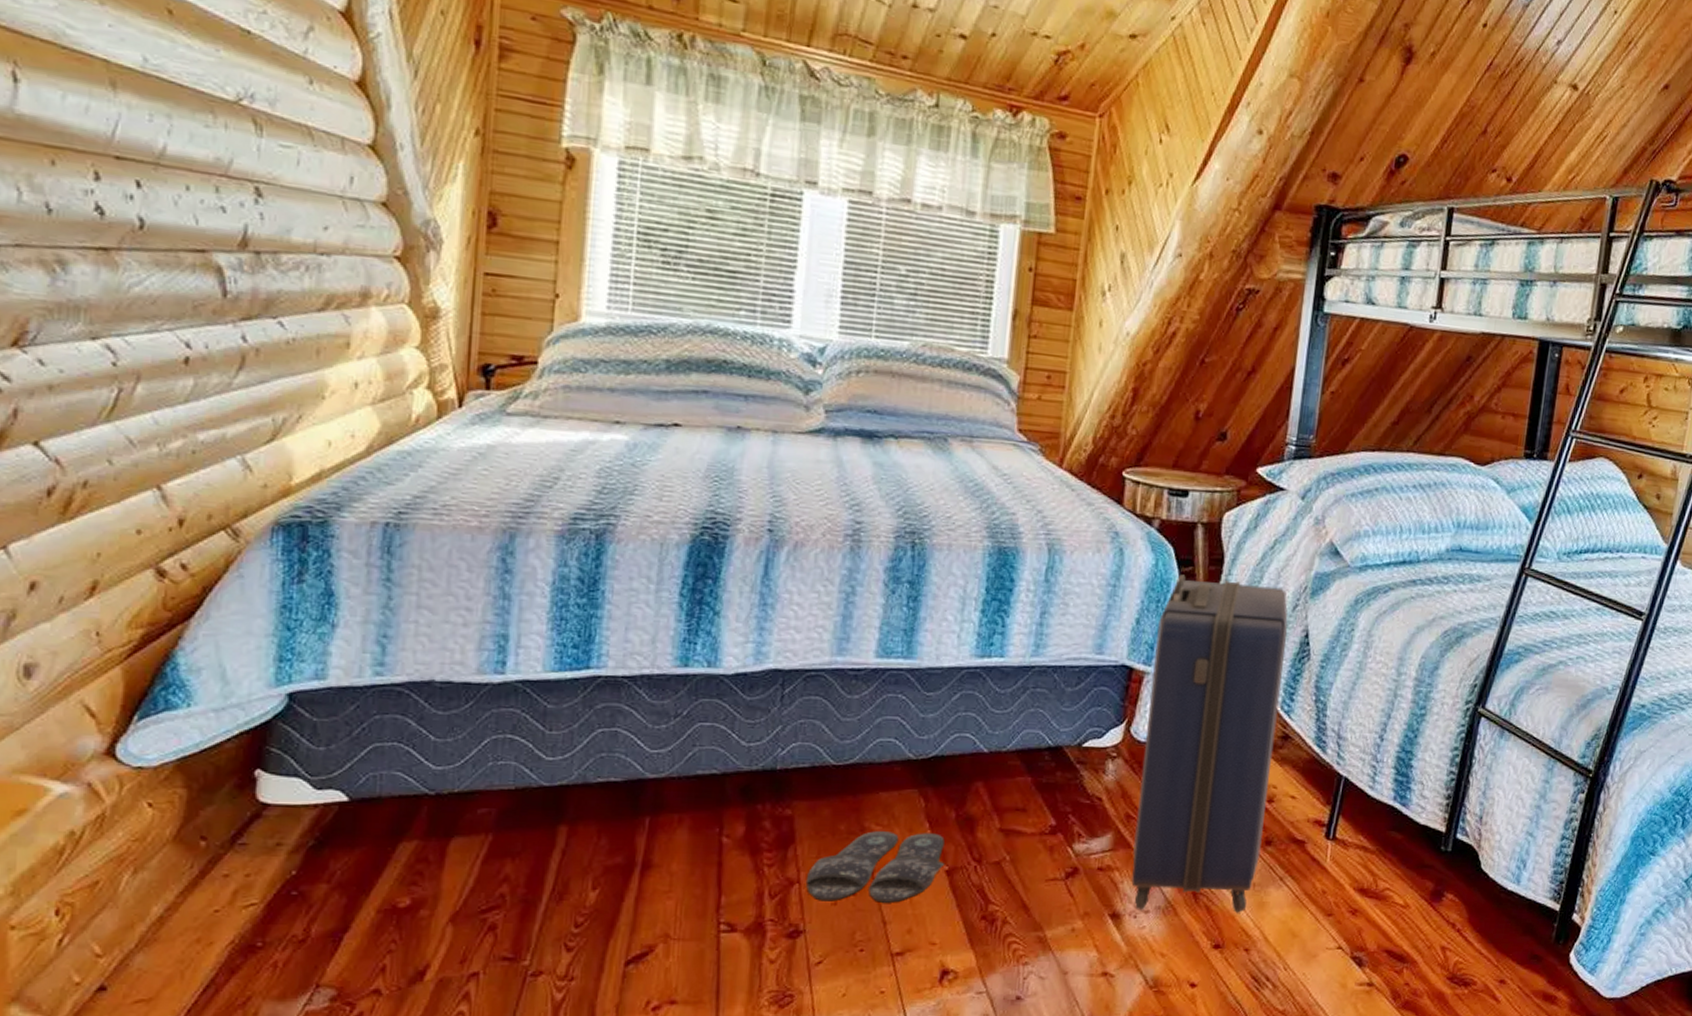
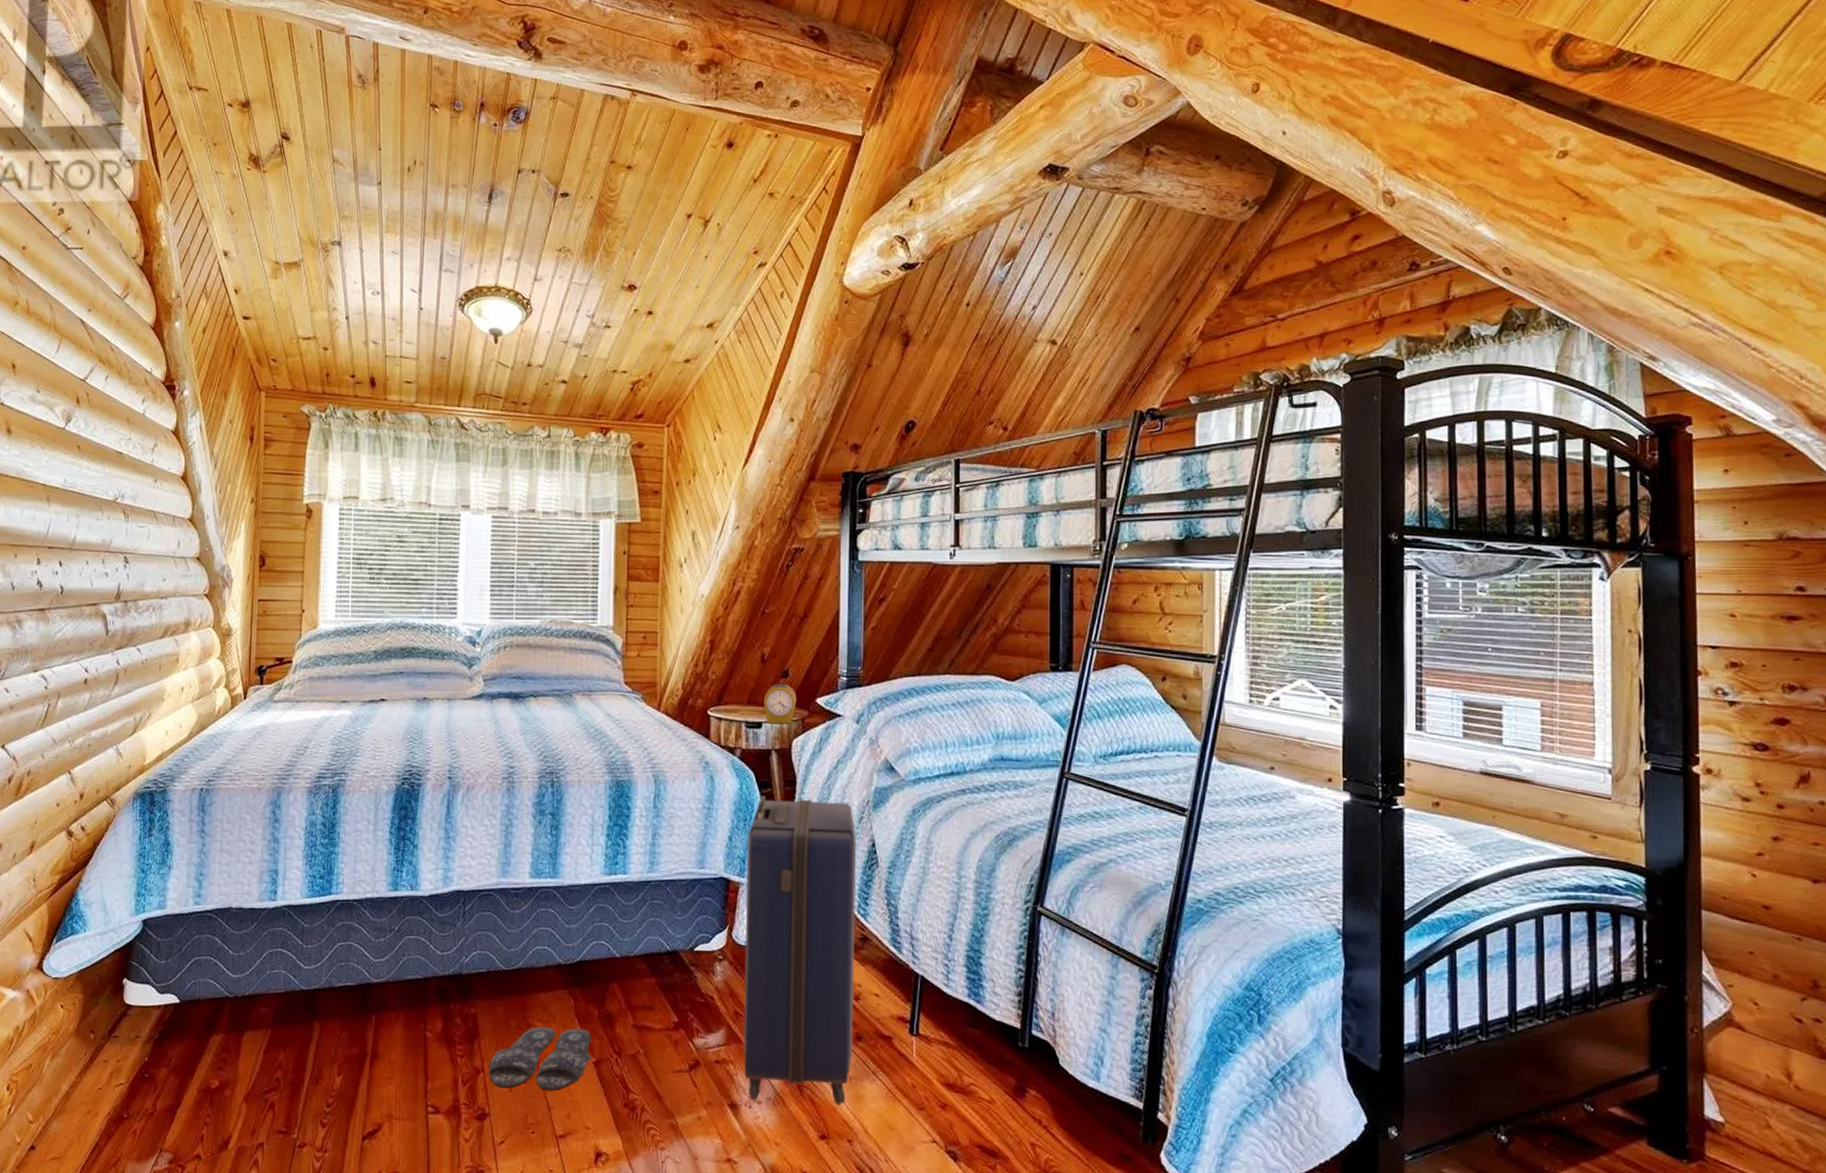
alarm clock: none [1193,445,1234,495] -> present [764,682,797,724]

